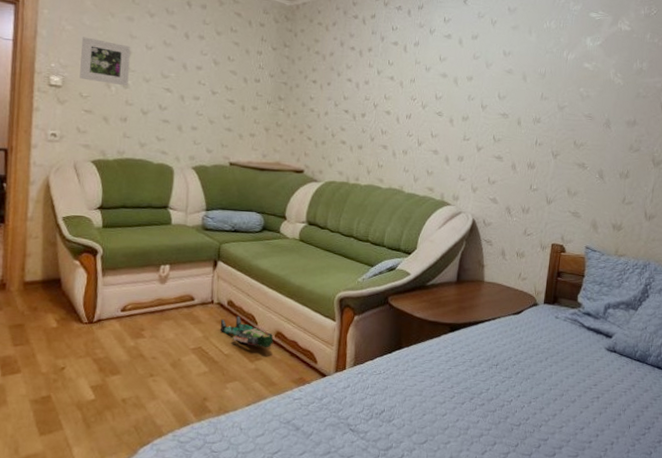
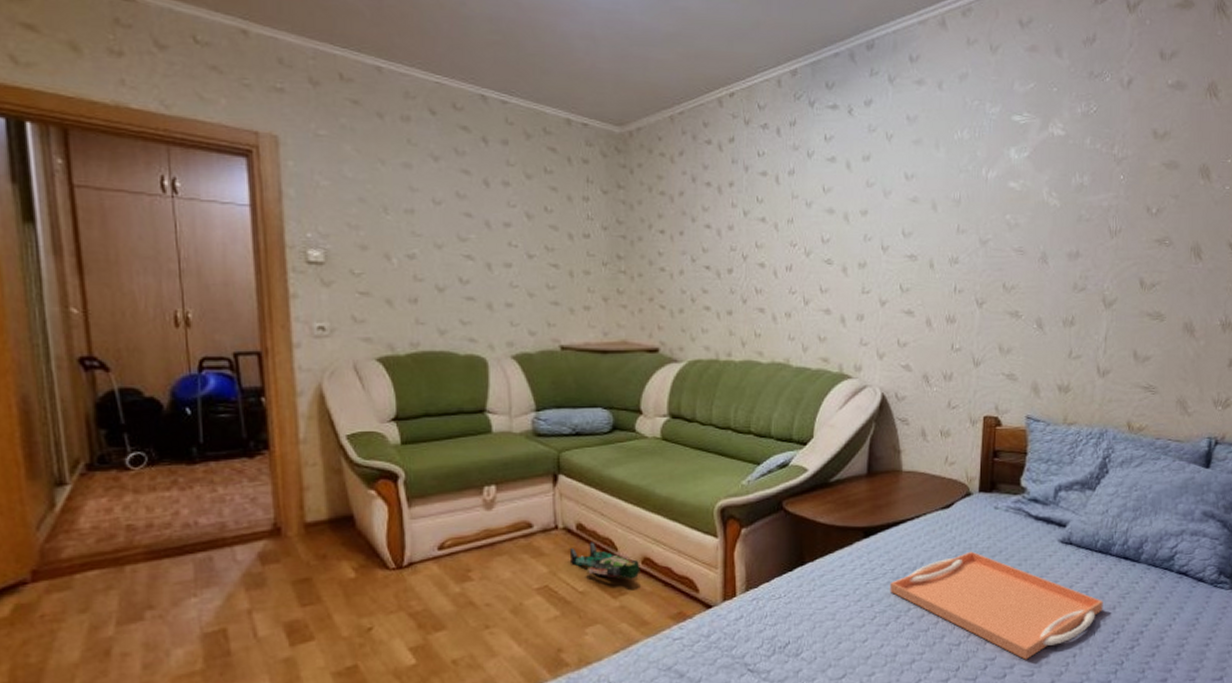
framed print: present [79,37,131,86] -> none [344,194,414,256]
serving tray: none [467,350,638,443] -> present [889,551,1103,660]

